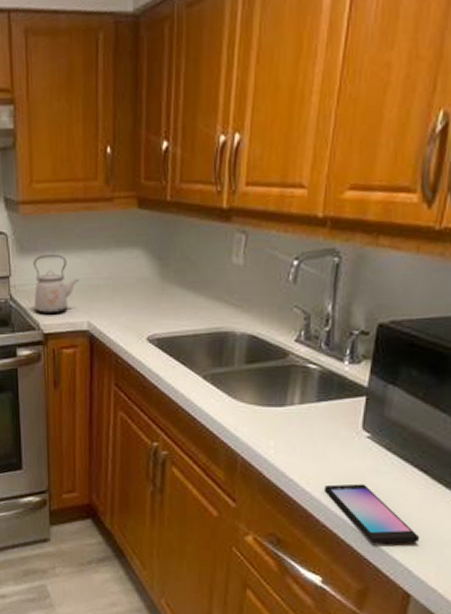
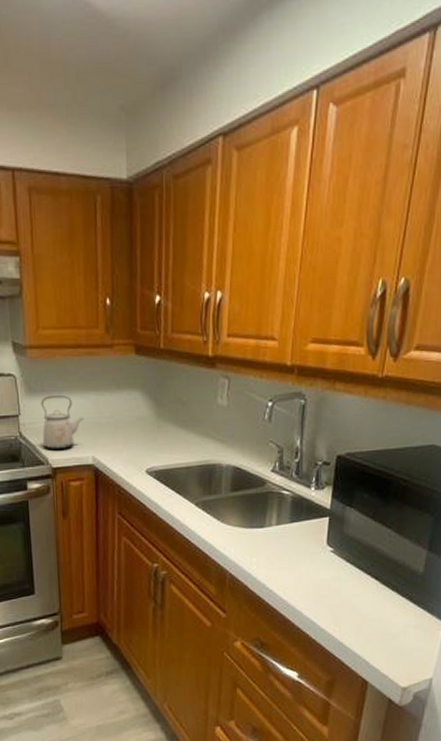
smartphone: present [323,483,421,544] -> none [297,591,374,642]

